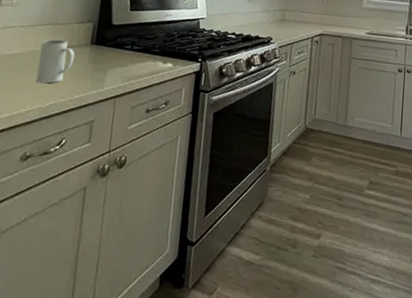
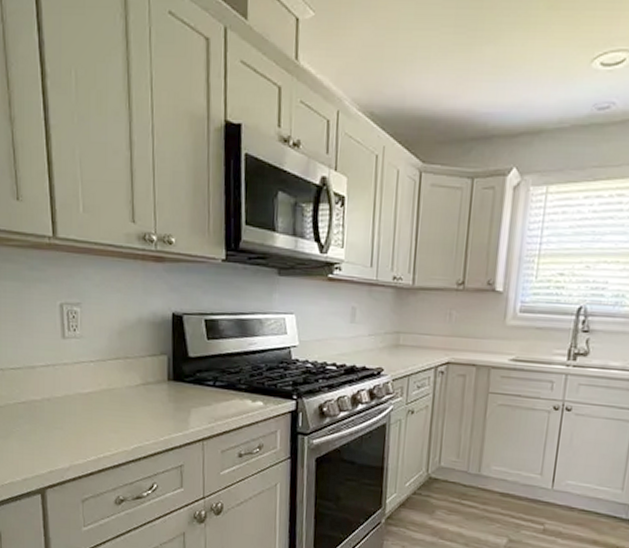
mug: present [36,39,75,84] -> none [115,375,152,425]

